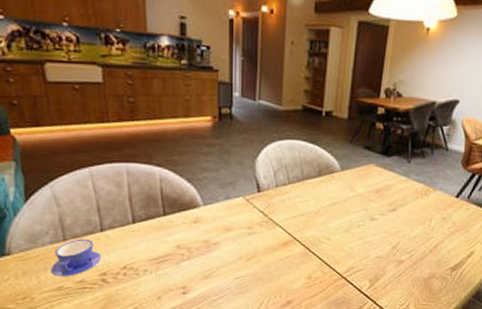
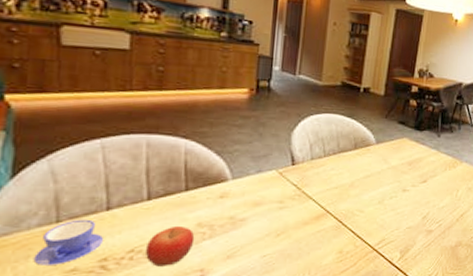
fruit: none [135,247,176,283] -> present [145,225,195,267]

